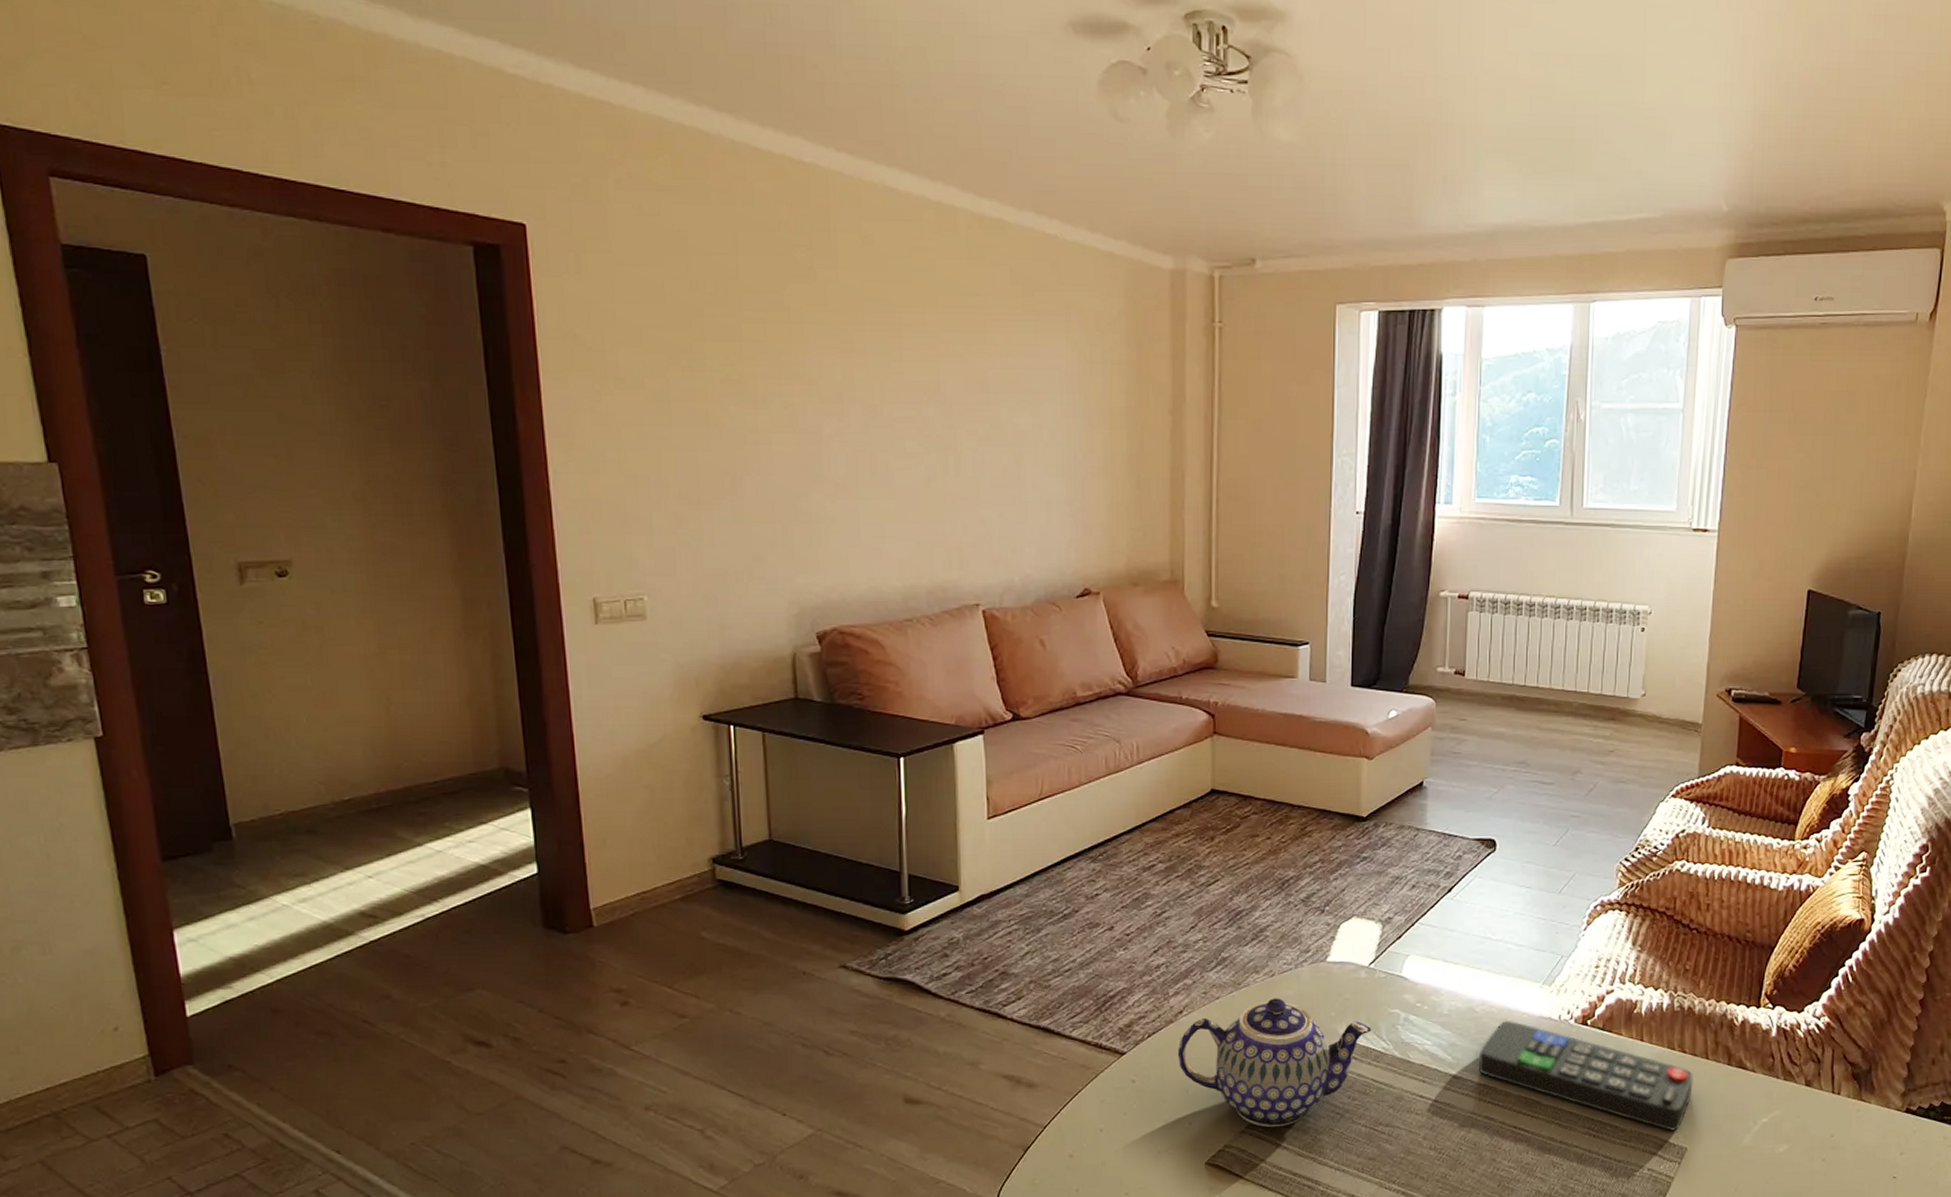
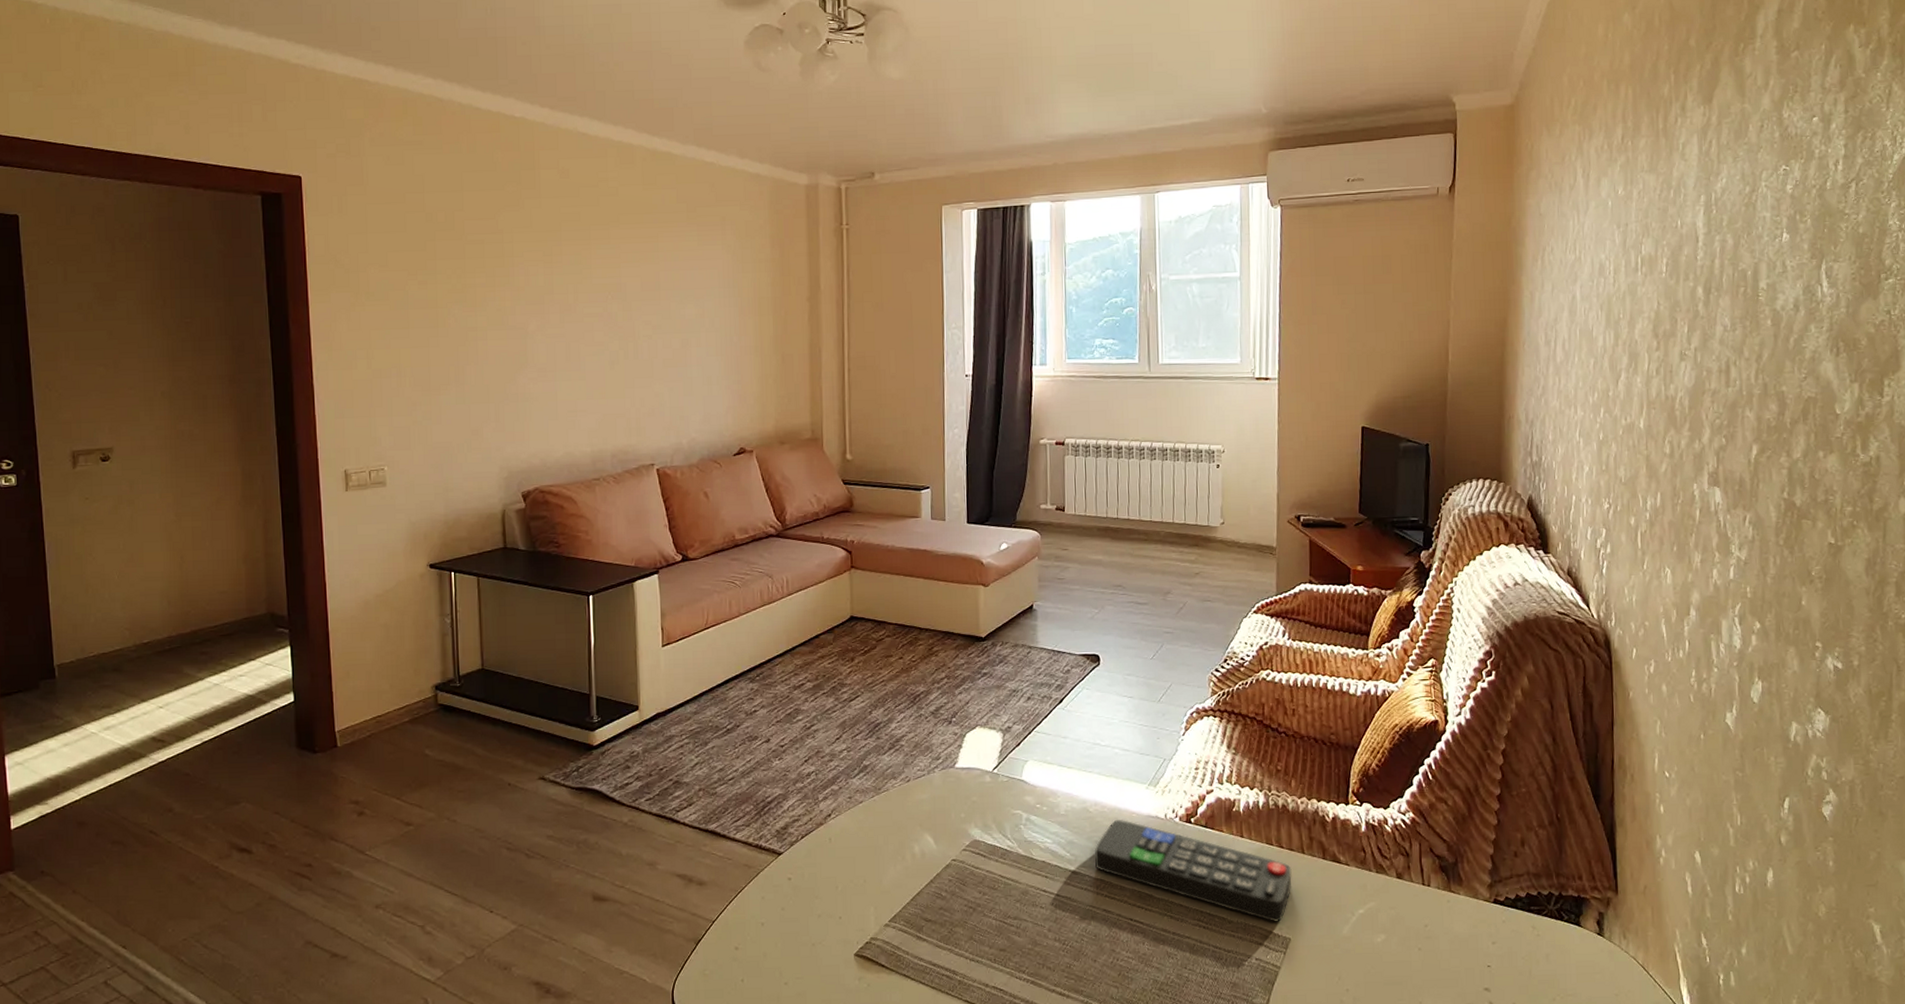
teapot: present [1177,998,1371,1128] -> none [827,801,997,921]

